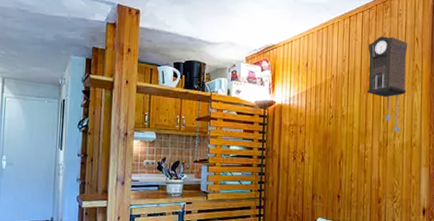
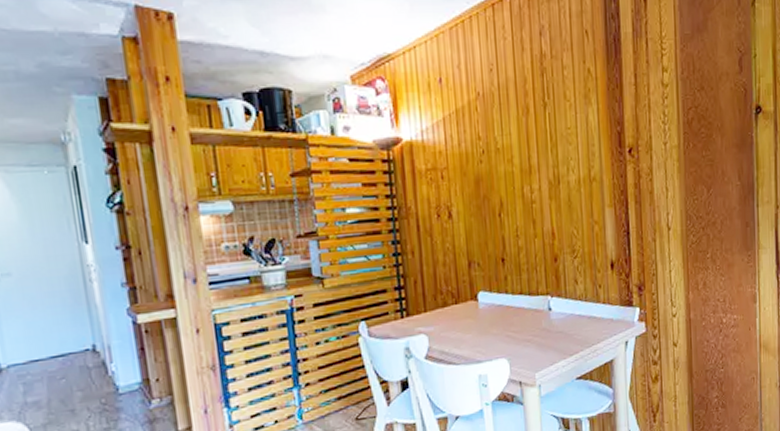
pendulum clock: present [367,36,408,133] -> none [522,30,578,166]

